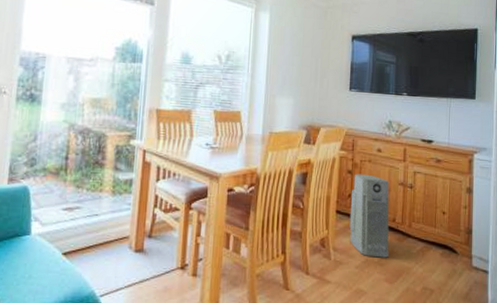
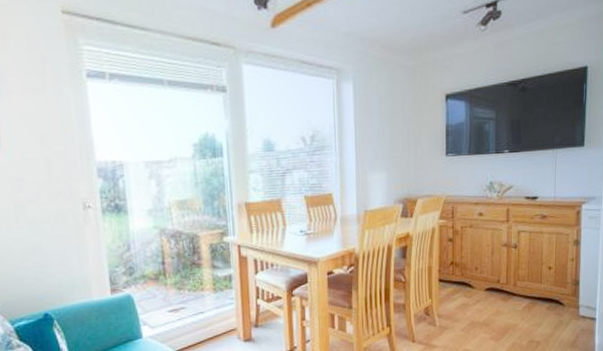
air purifier: present [349,174,390,258] -> none [453,240,494,319]

